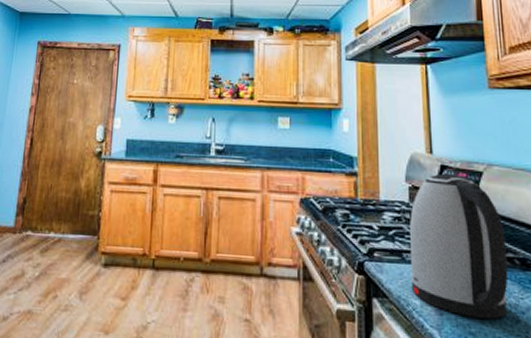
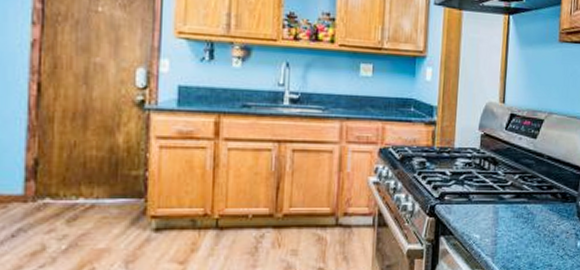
kettle: present [410,174,509,319] -> none [474,122,554,244]

